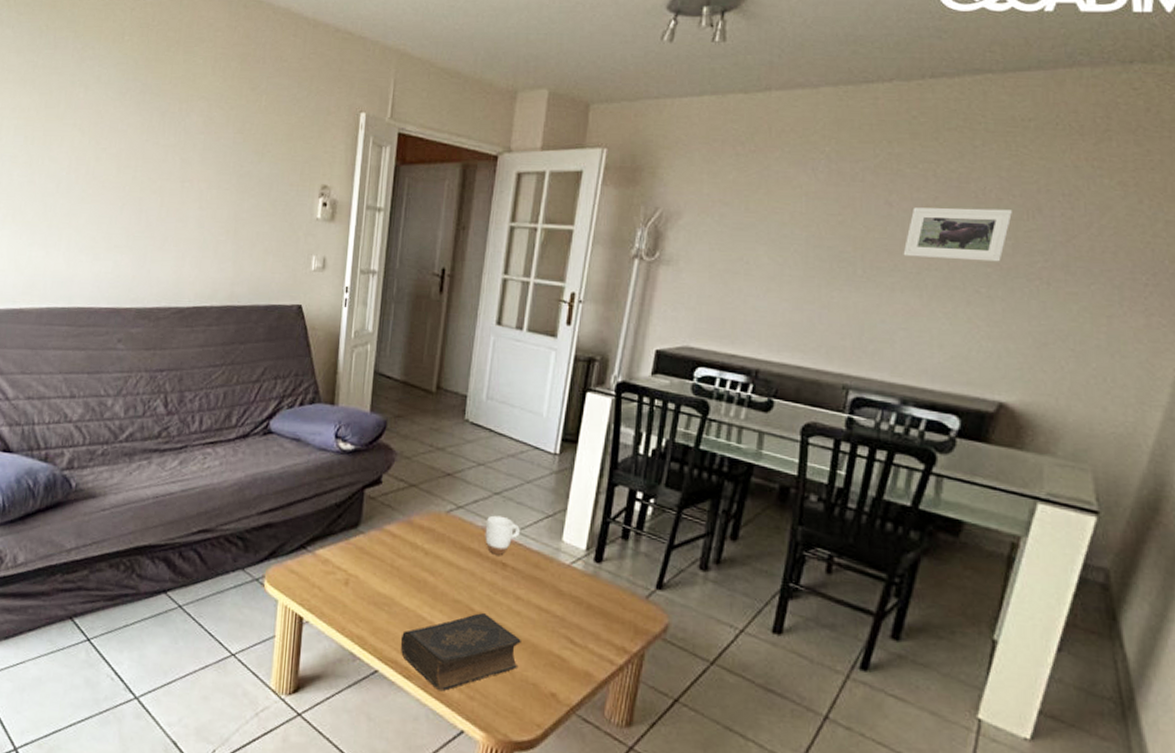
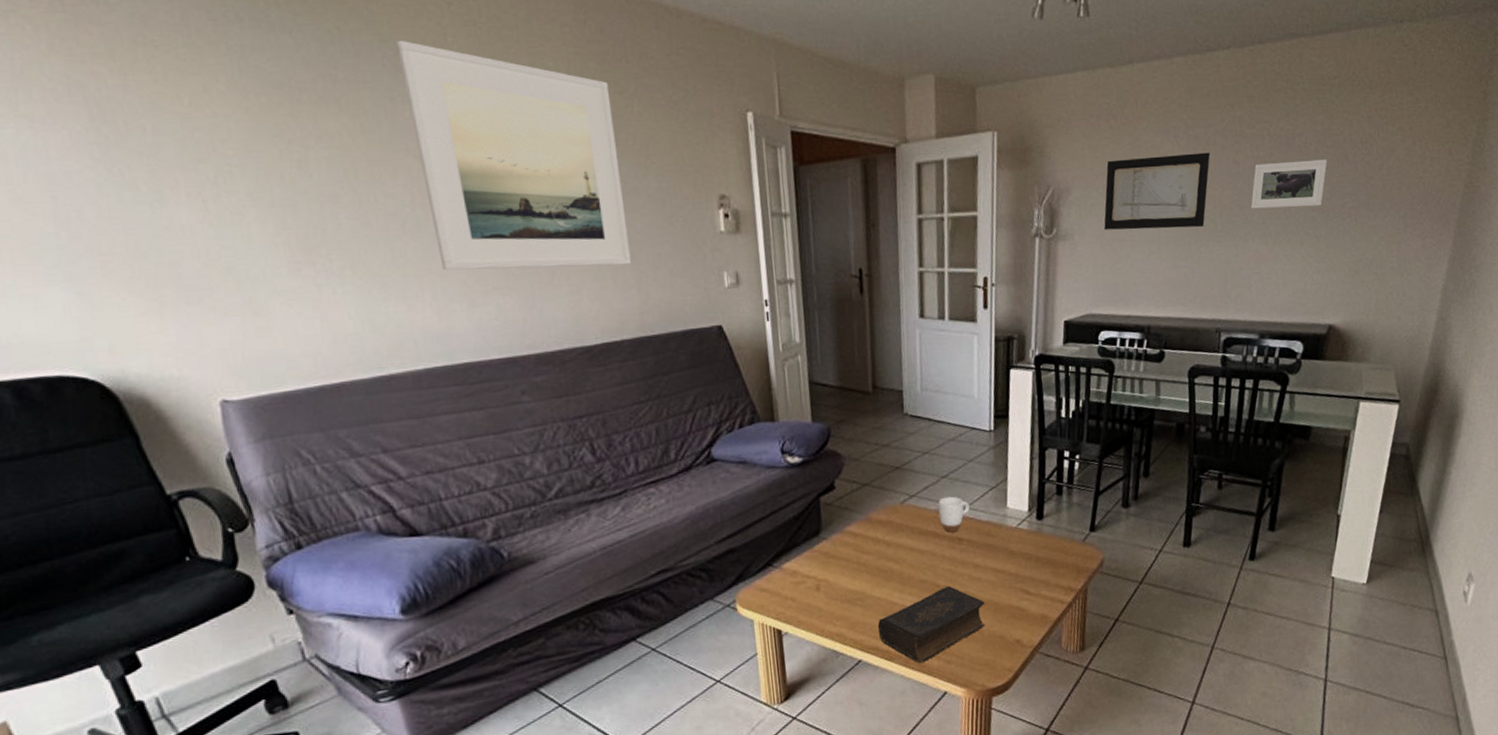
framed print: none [79,36,244,239] -> present [397,40,632,271]
wall art: none [716,187,856,270] -> present [1104,152,1211,230]

